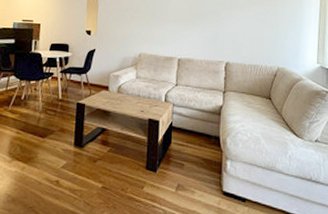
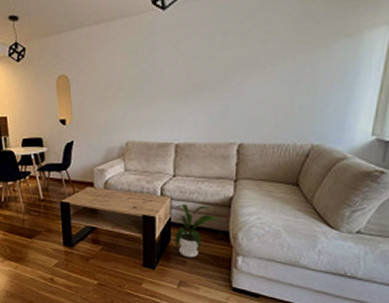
house plant: none [175,110,213,162] -> present [175,204,221,258]

